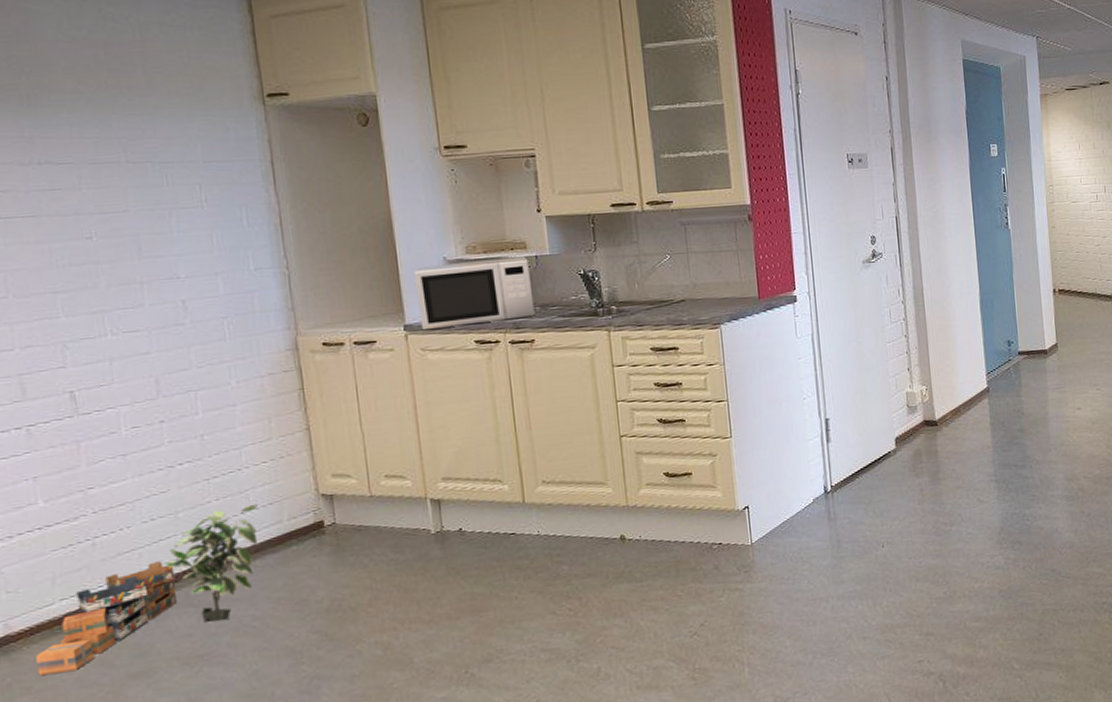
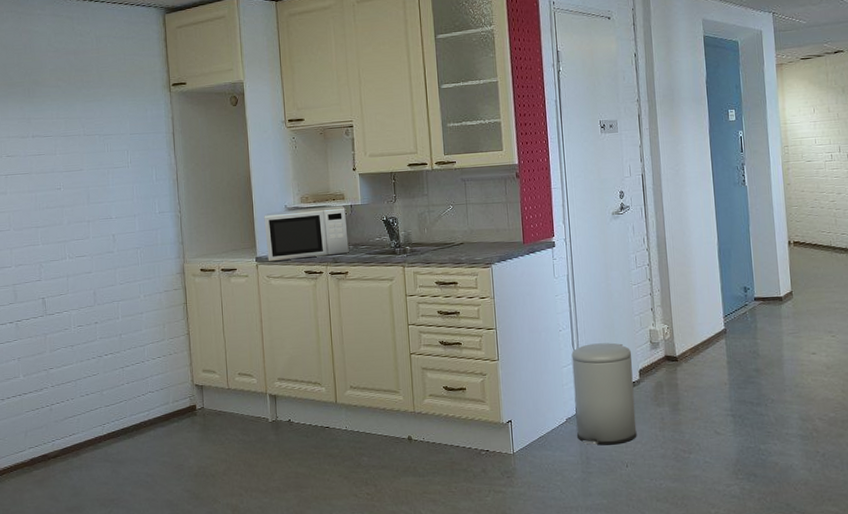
cardboard boxes: present [36,561,177,675] -> none [13,426,99,501]
potted plant: present [165,503,258,624] -> none [93,388,153,476]
pedal bin: none [818,409,894,526] -> present [571,342,637,446]

